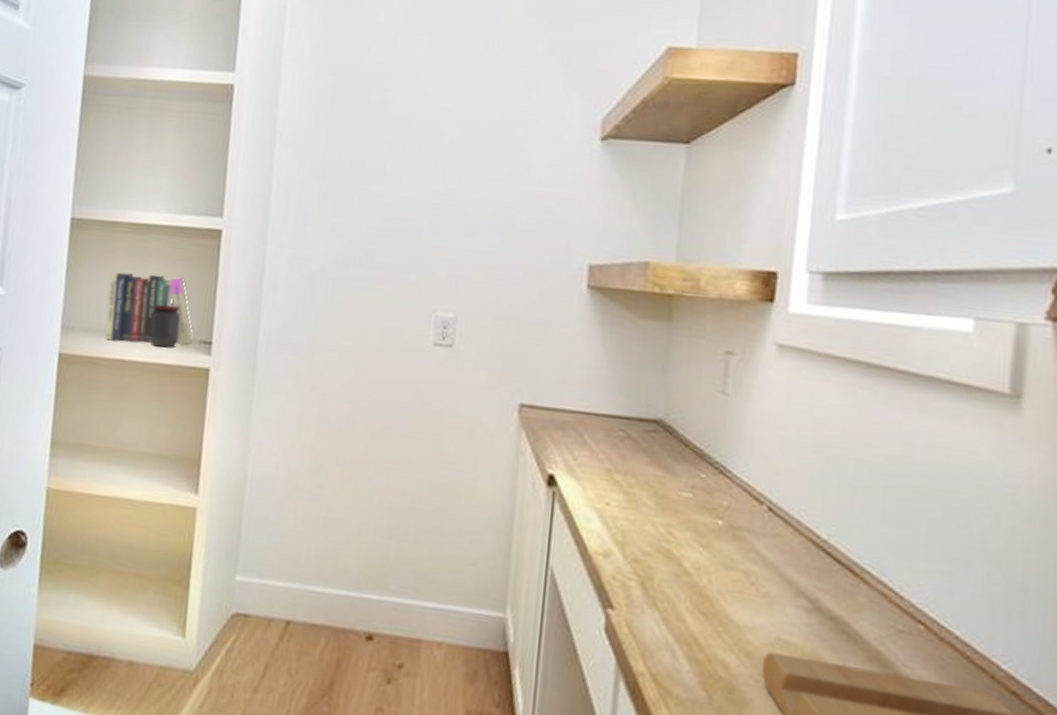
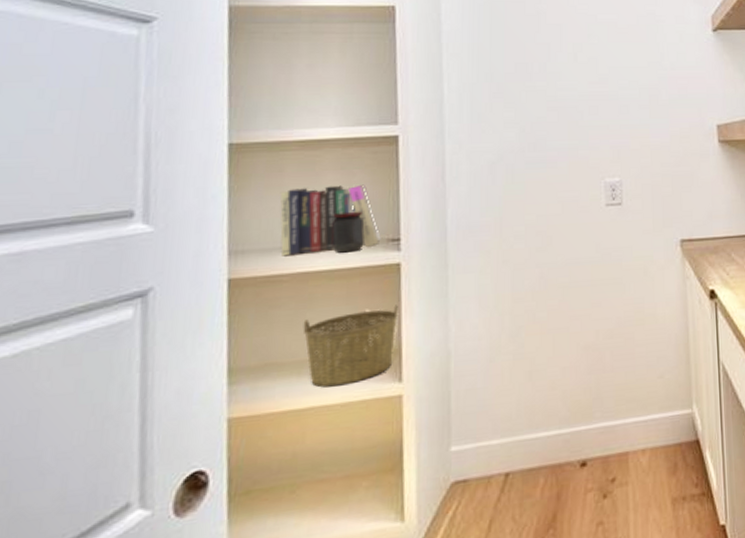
basket: none [115,408,203,484] -> present [303,305,398,388]

